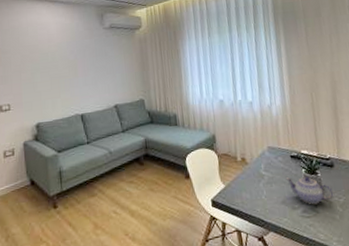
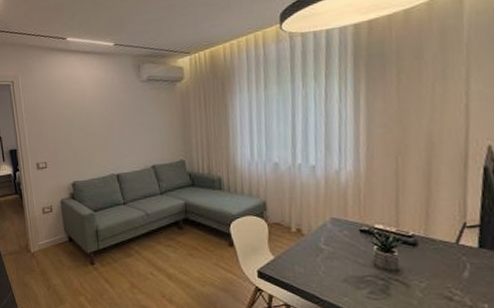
teapot: present [285,177,334,205] -> none [351,254,413,286]

